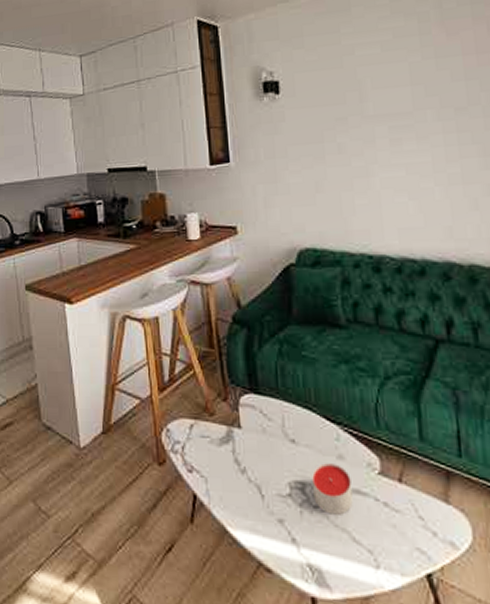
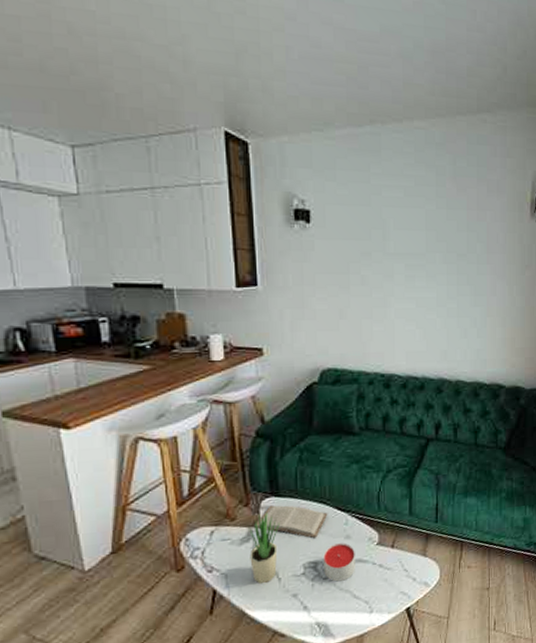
potted plant: none [228,410,261,498] -> present [249,511,280,584]
book: none [235,403,315,452] -> present [256,505,328,539]

